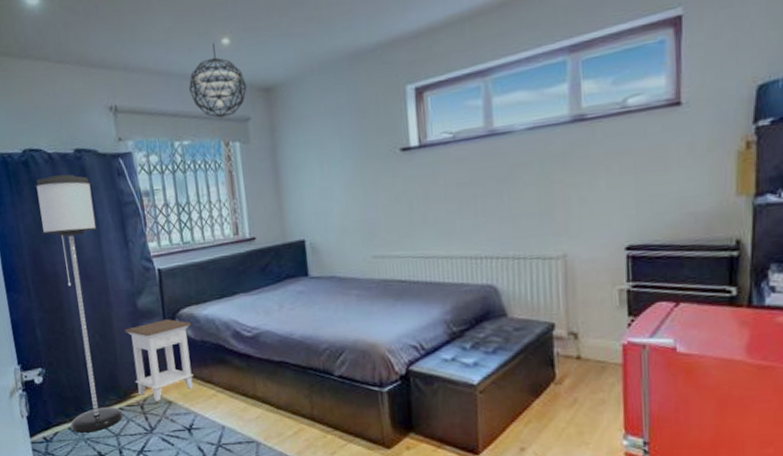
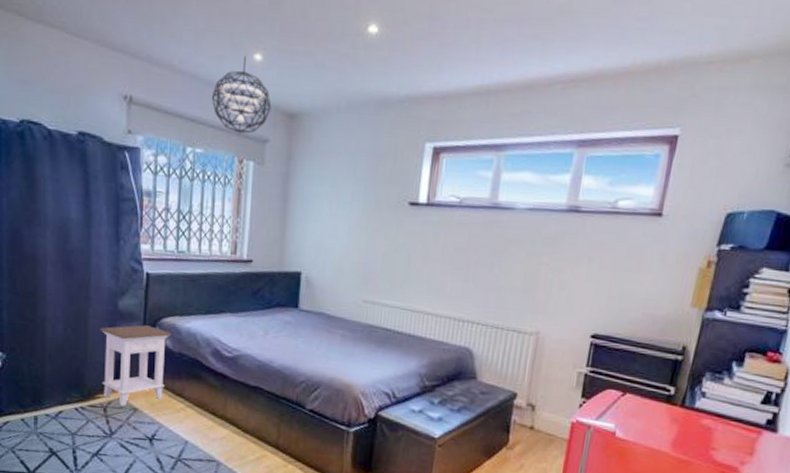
floor lamp: present [35,174,124,433] -> none [25,153,90,427]

